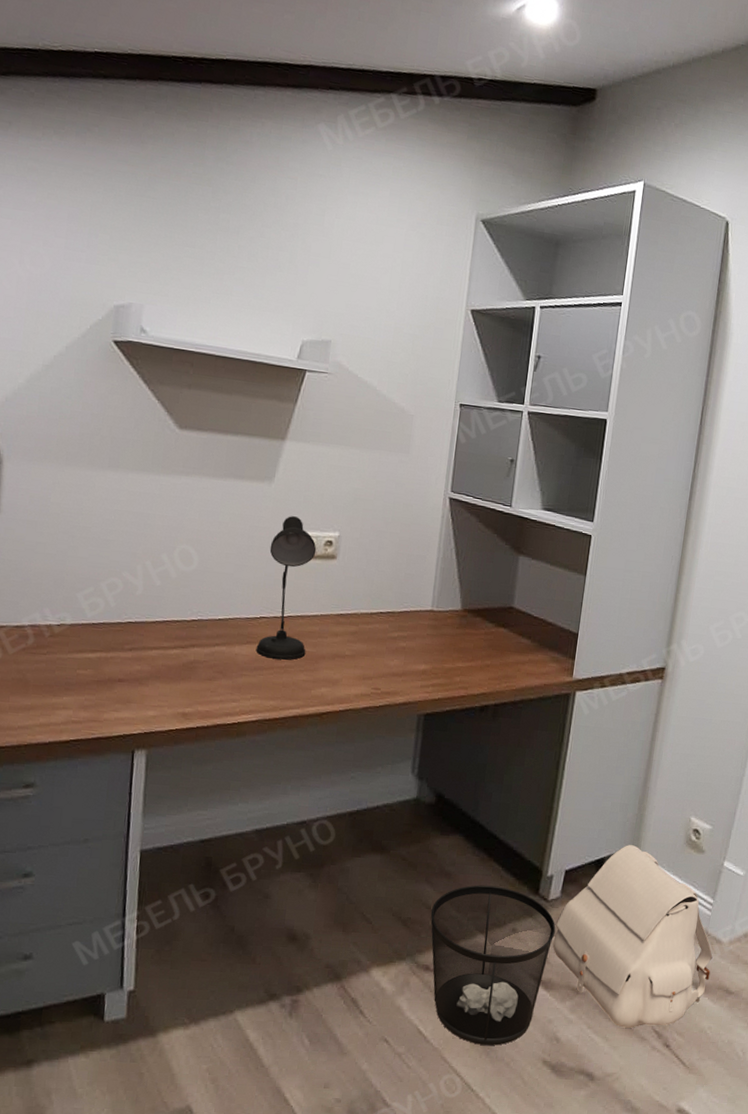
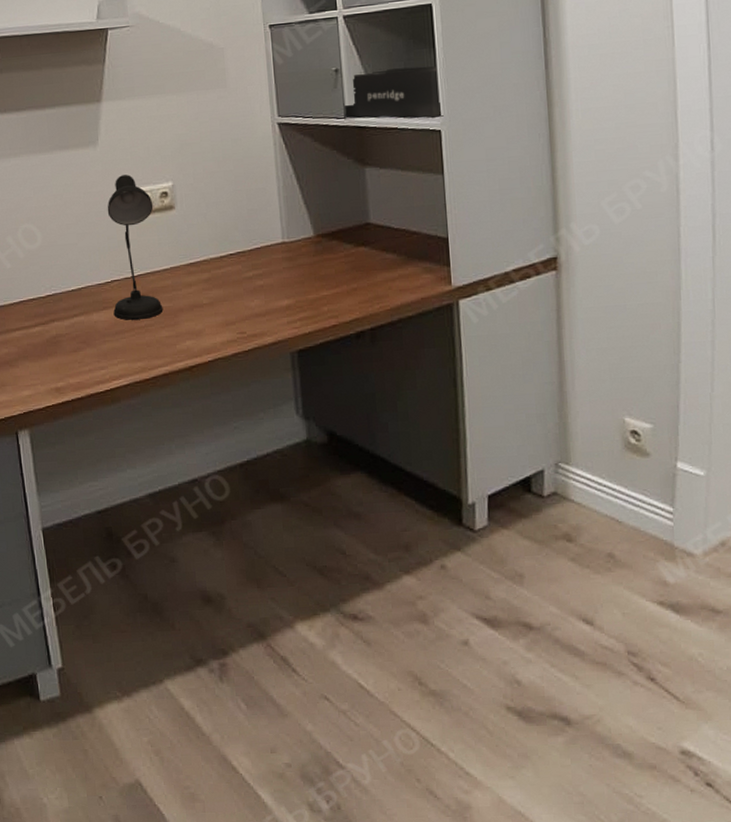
waste bin: present [430,885,556,1046] -> none [346,521,491,695]
box: none [510,467,599,523] -> present [343,66,441,118]
satchel: present [552,845,713,1028] -> none [490,458,688,663]

